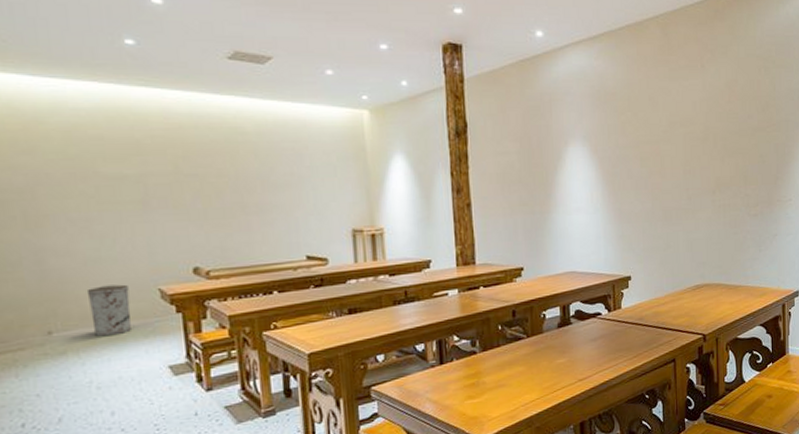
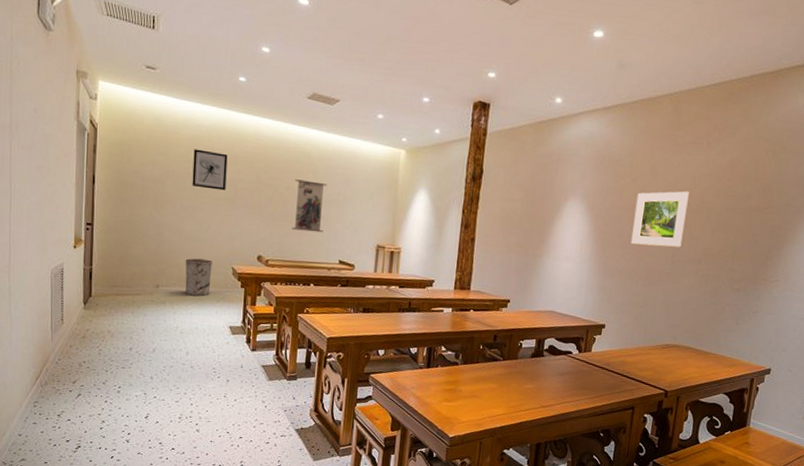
wall art: none [73,140,131,192] -> present [192,149,228,191]
wall scroll: none [228,162,279,227] -> present [291,179,327,233]
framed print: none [640,119,695,183] -> present [630,191,690,248]

